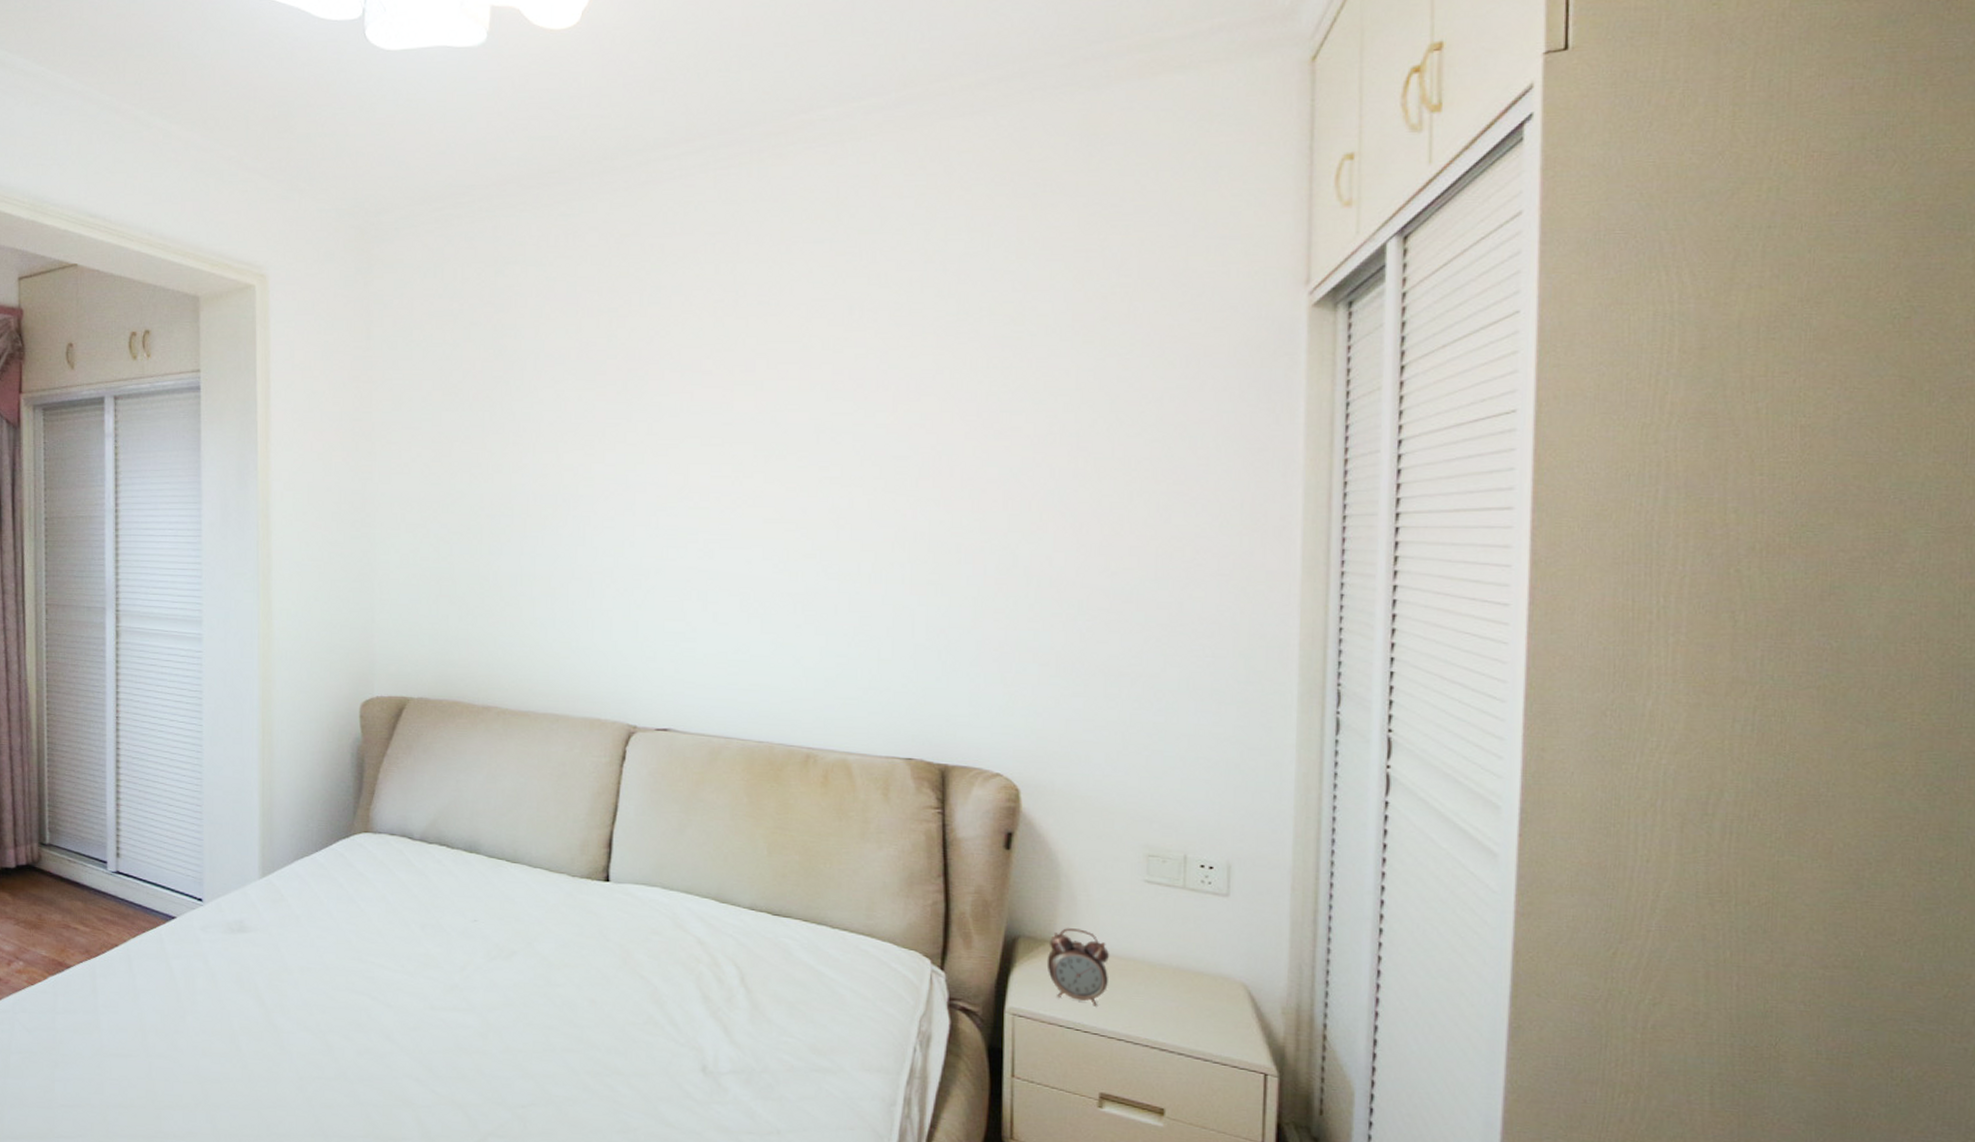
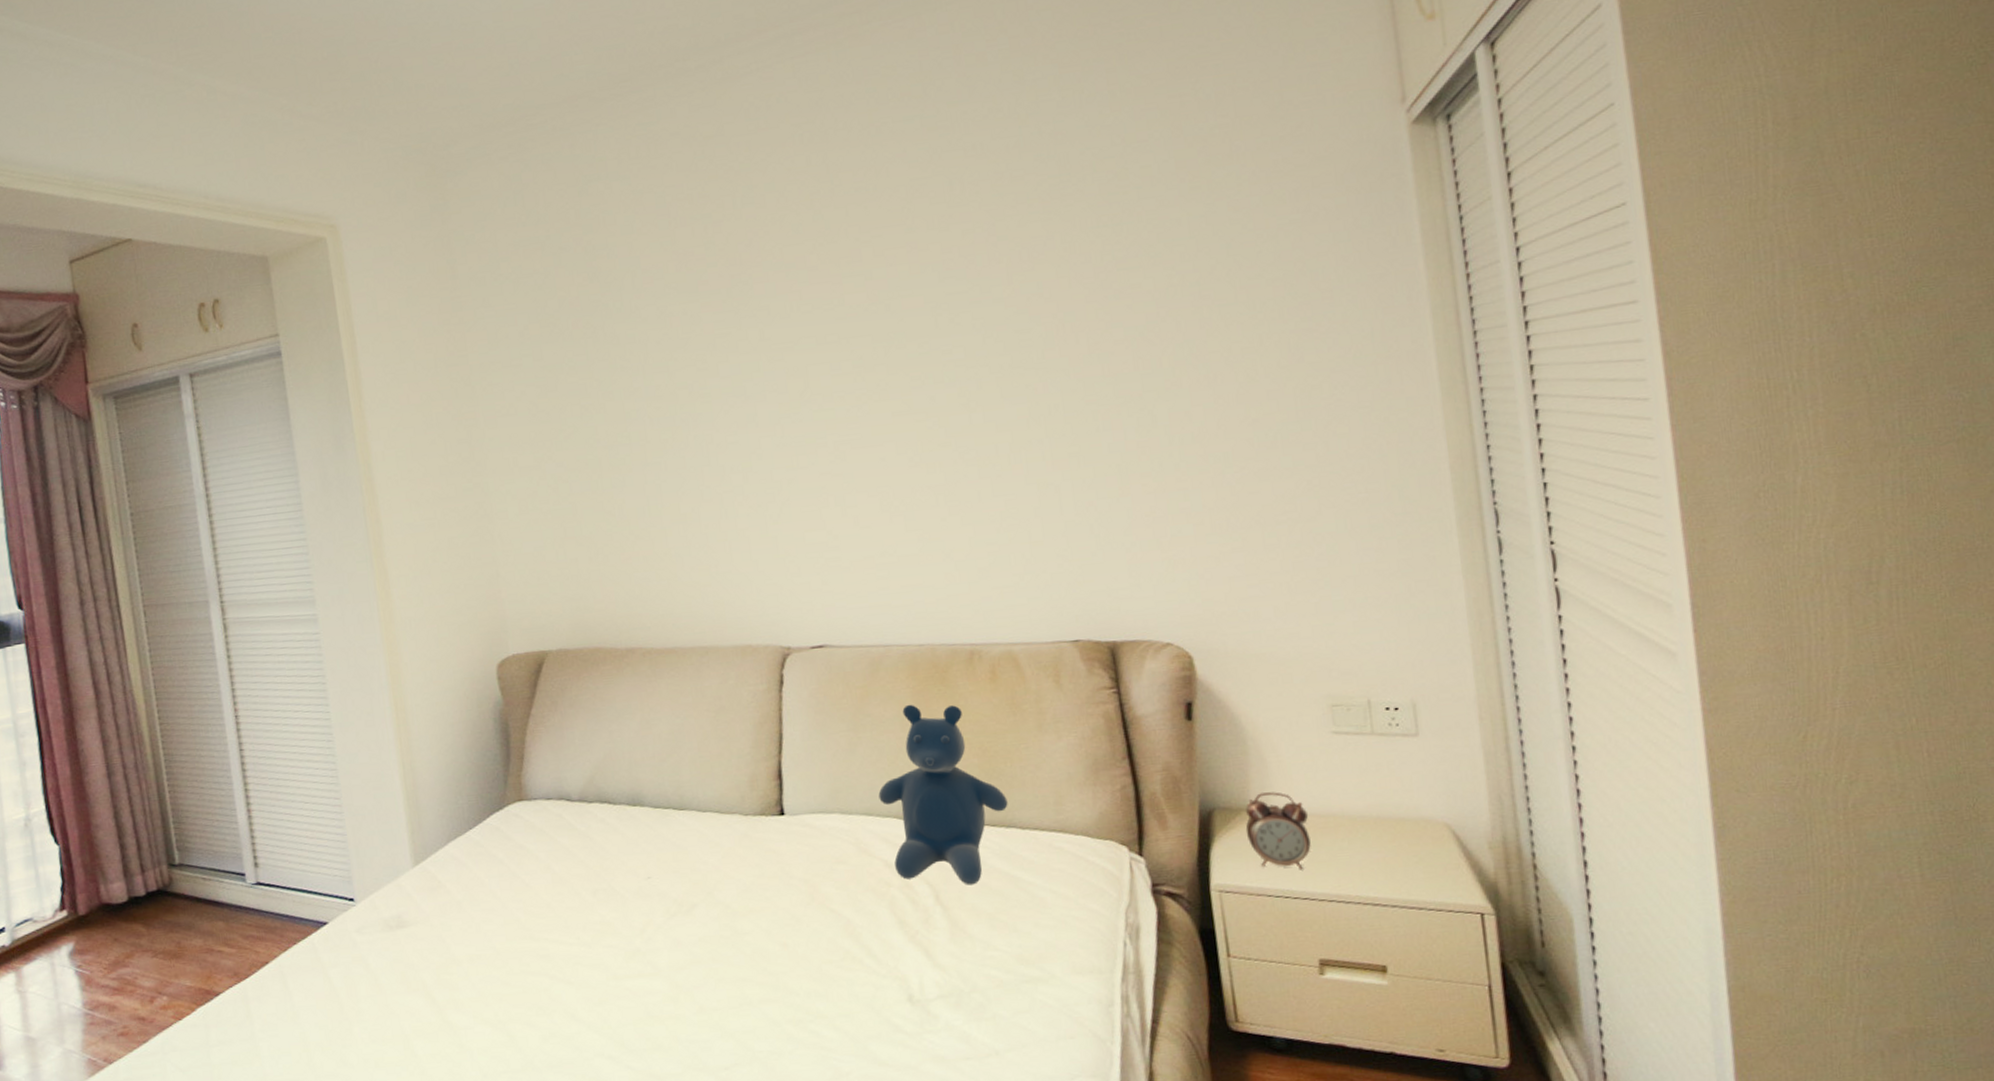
teddy bear: none [700,795,822,973] -> present [878,704,1008,885]

